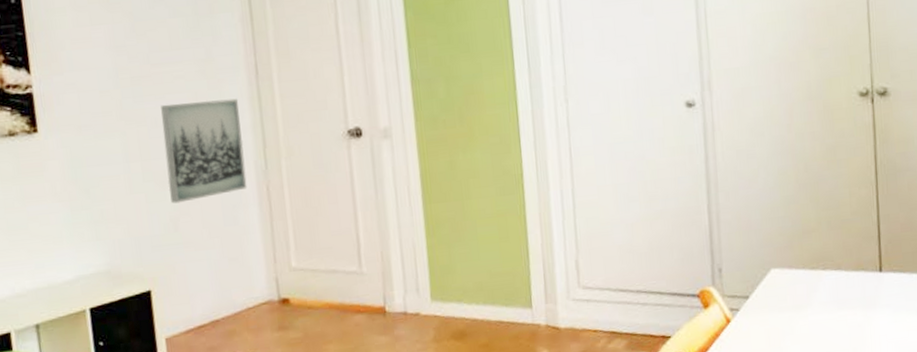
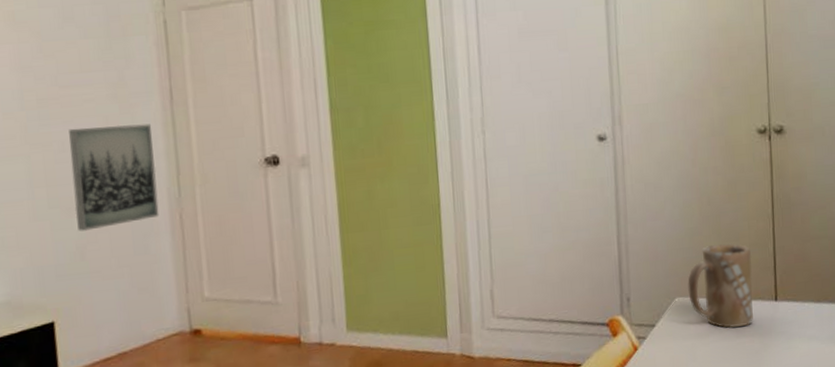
mug: none [784,211,857,301] -> present [688,243,754,329]

